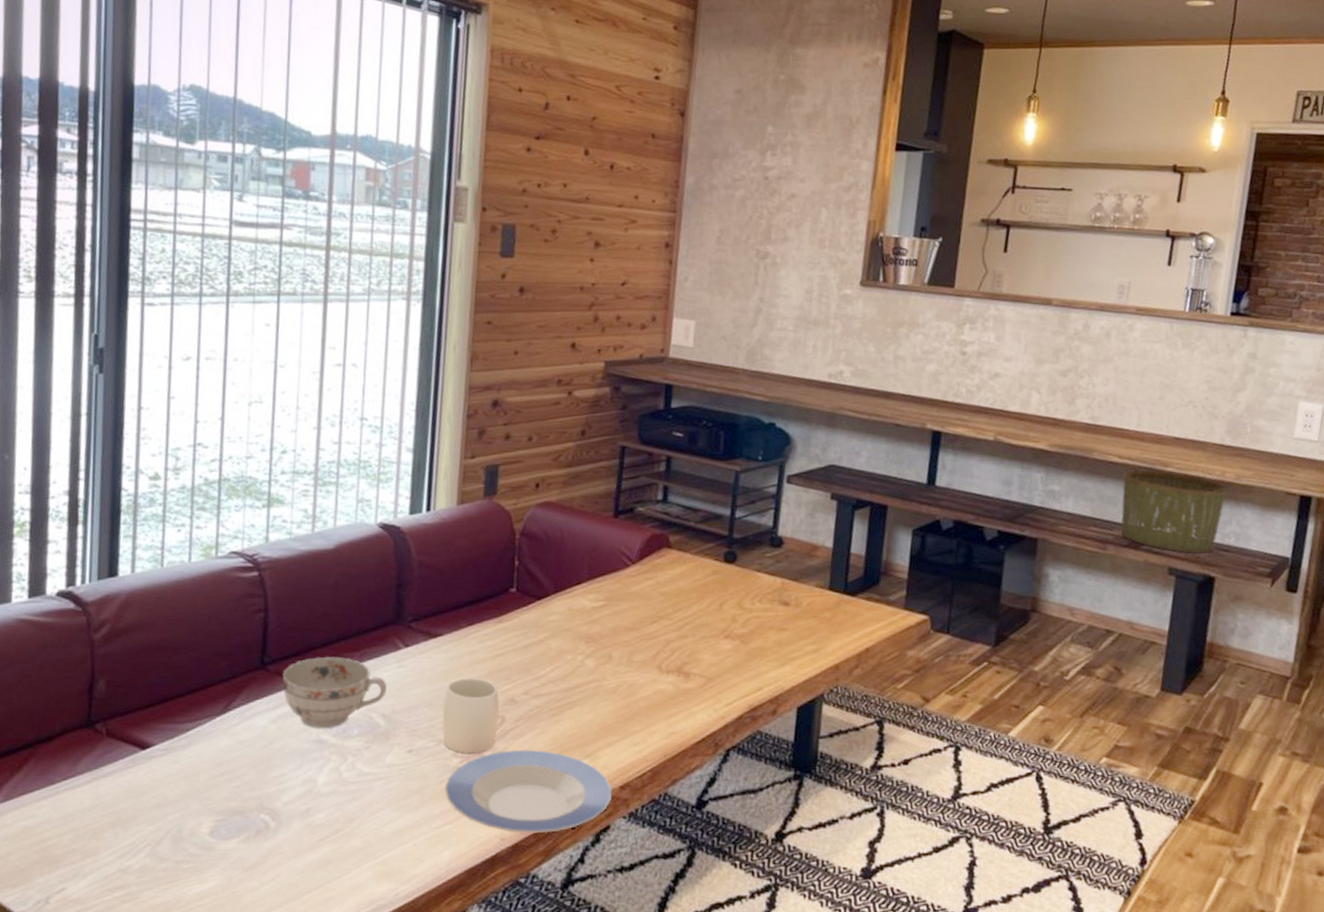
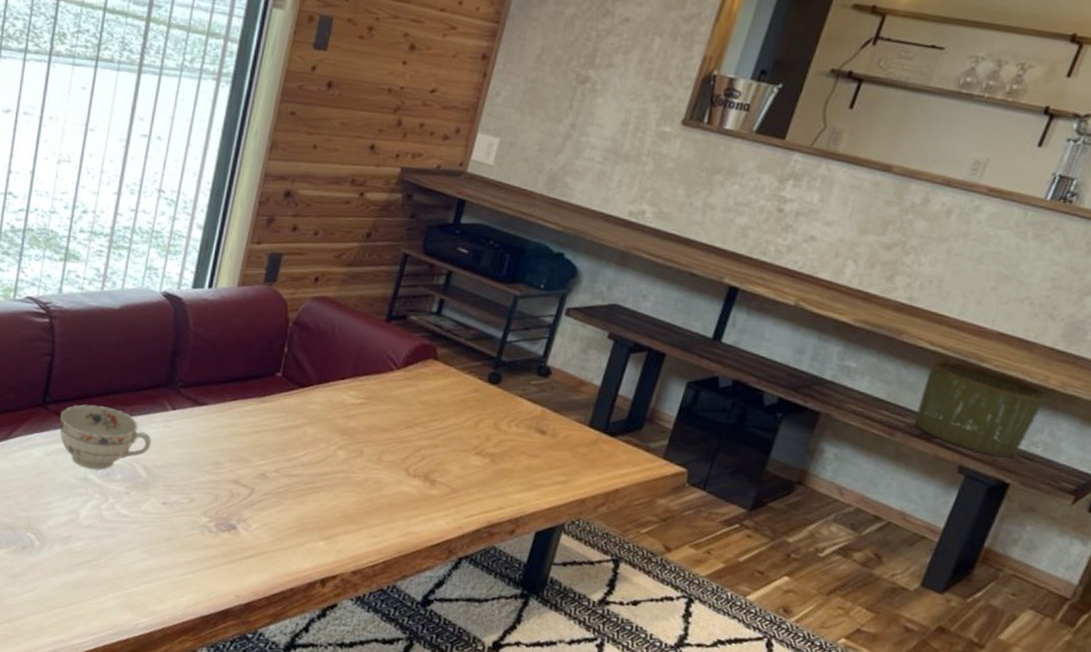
mug: present [442,677,500,754] -> none [195,447,252,517]
plate: present [444,749,612,834] -> none [191,518,344,600]

